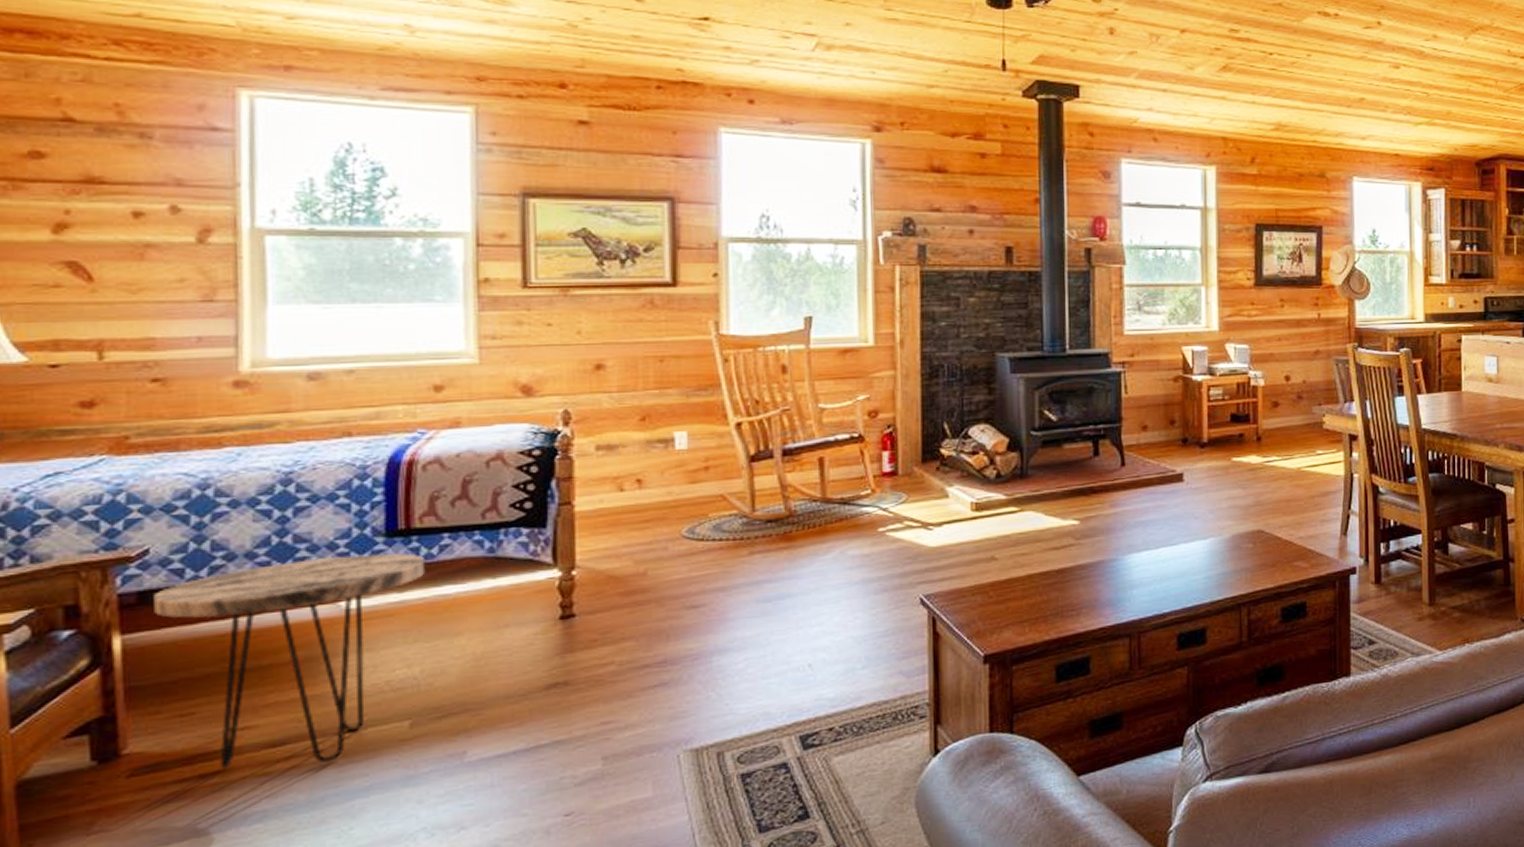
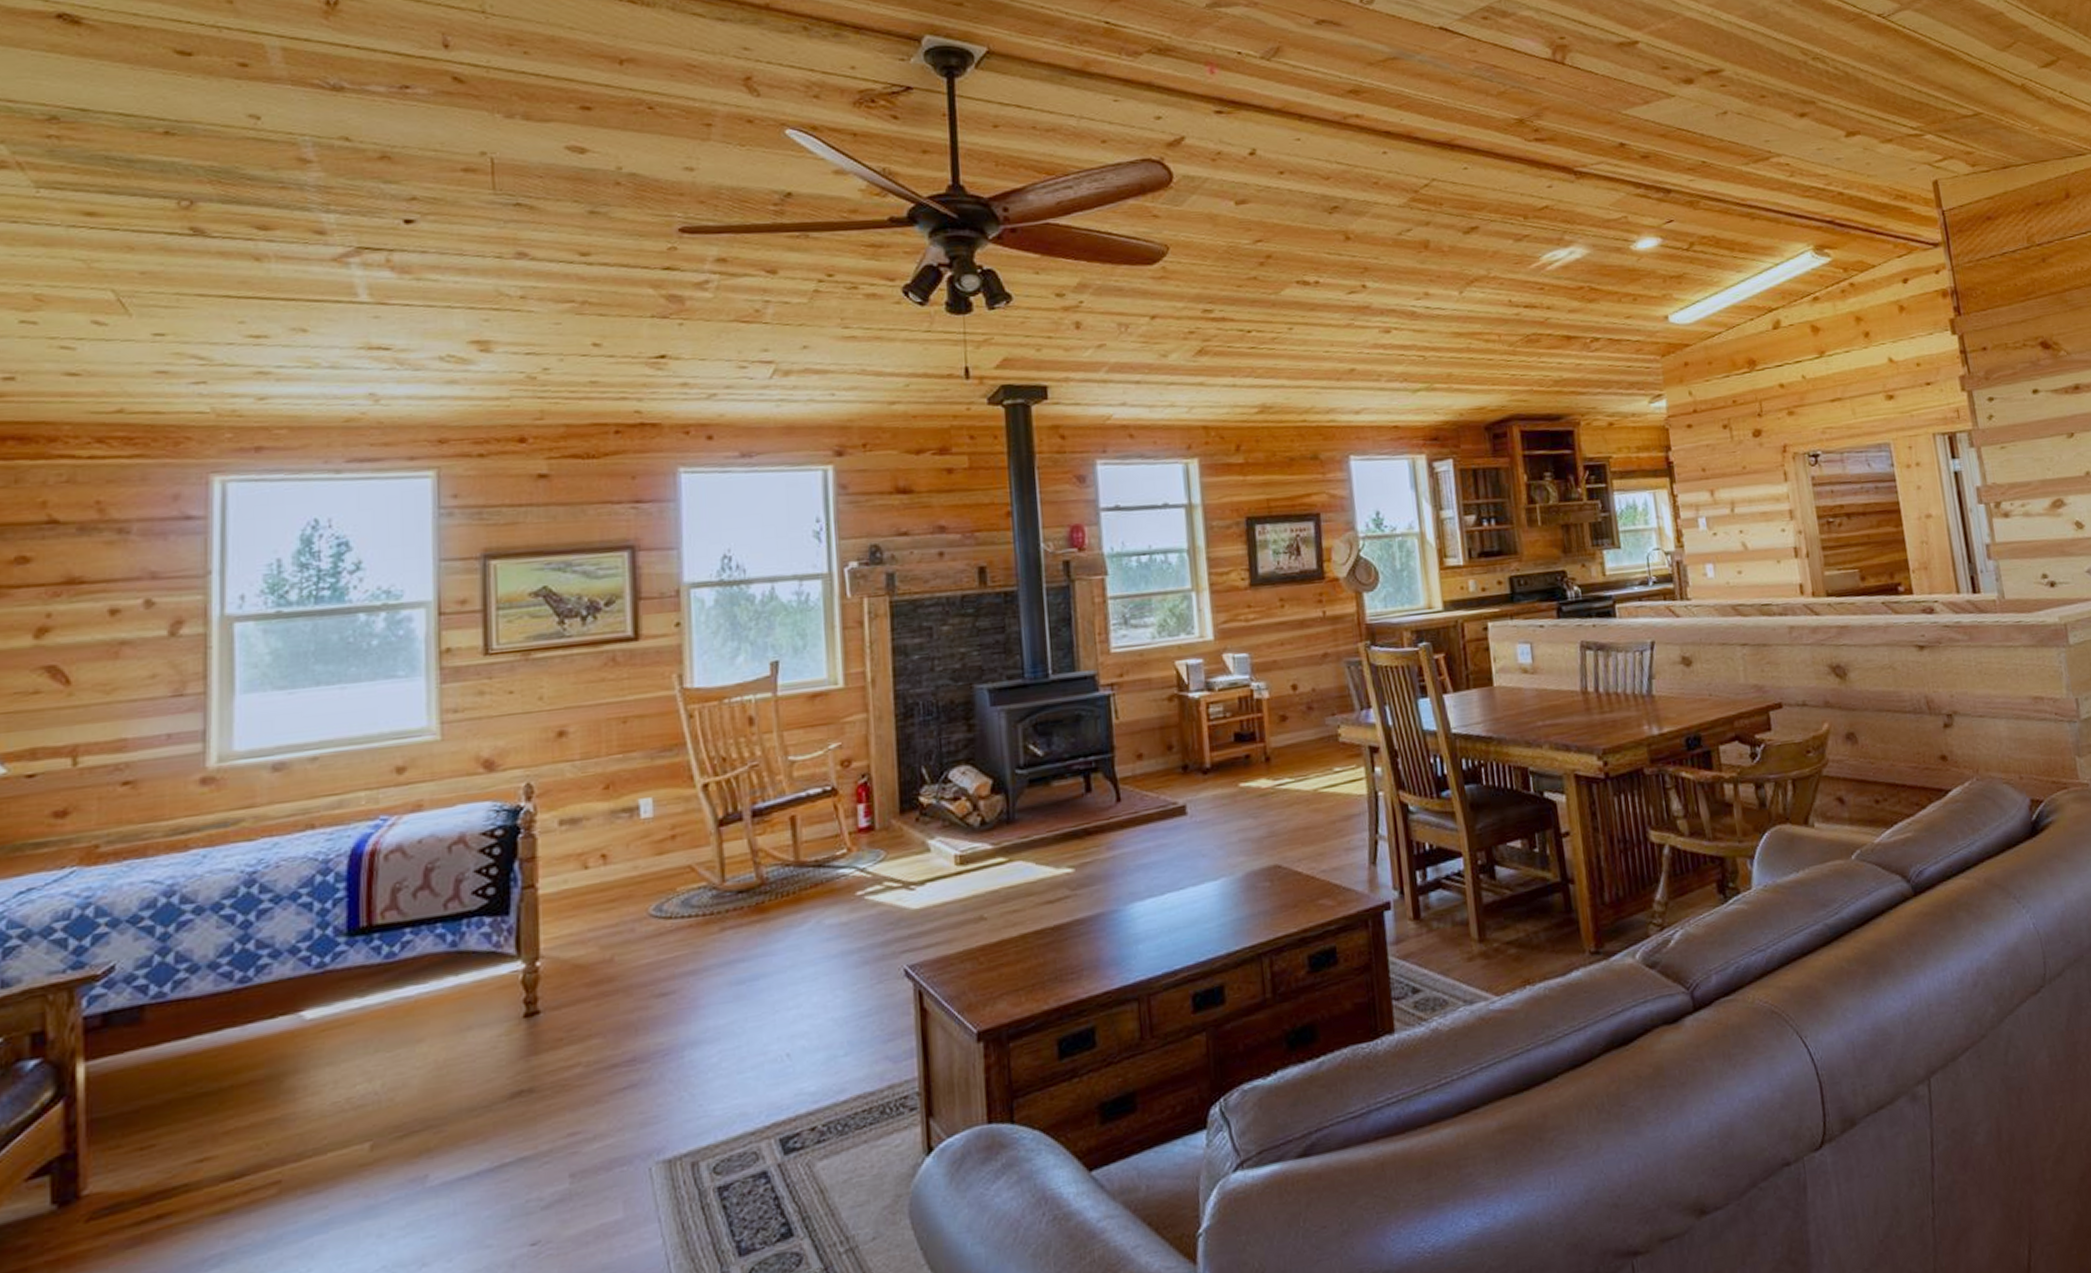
side table: present [153,553,426,768] -> none [118,953,388,1206]

